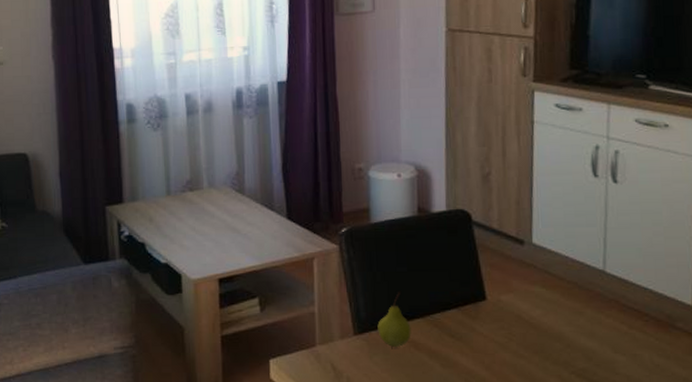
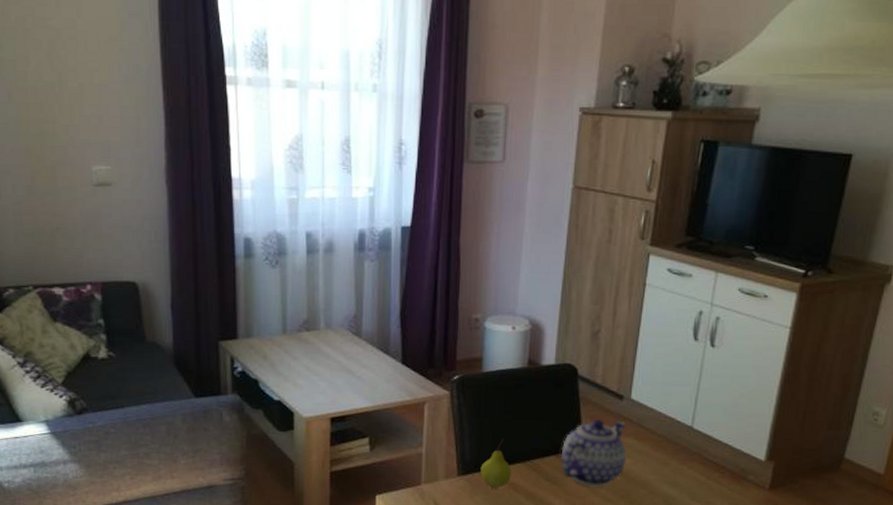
teapot: none [462,266,536,342] -> present [560,419,627,487]

